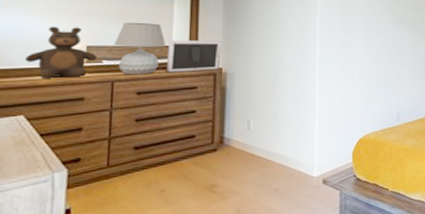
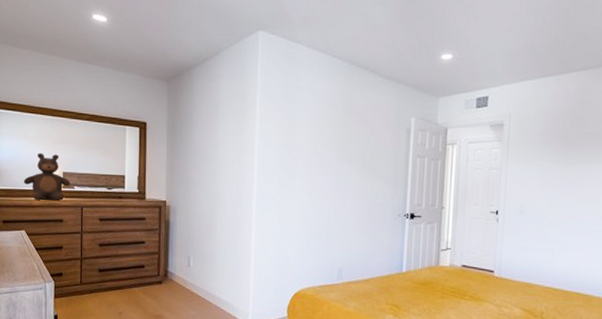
table lamp: present [114,22,166,75] -> none [82,150,120,203]
picture frame: present [166,40,222,73] -> none [121,170,166,204]

